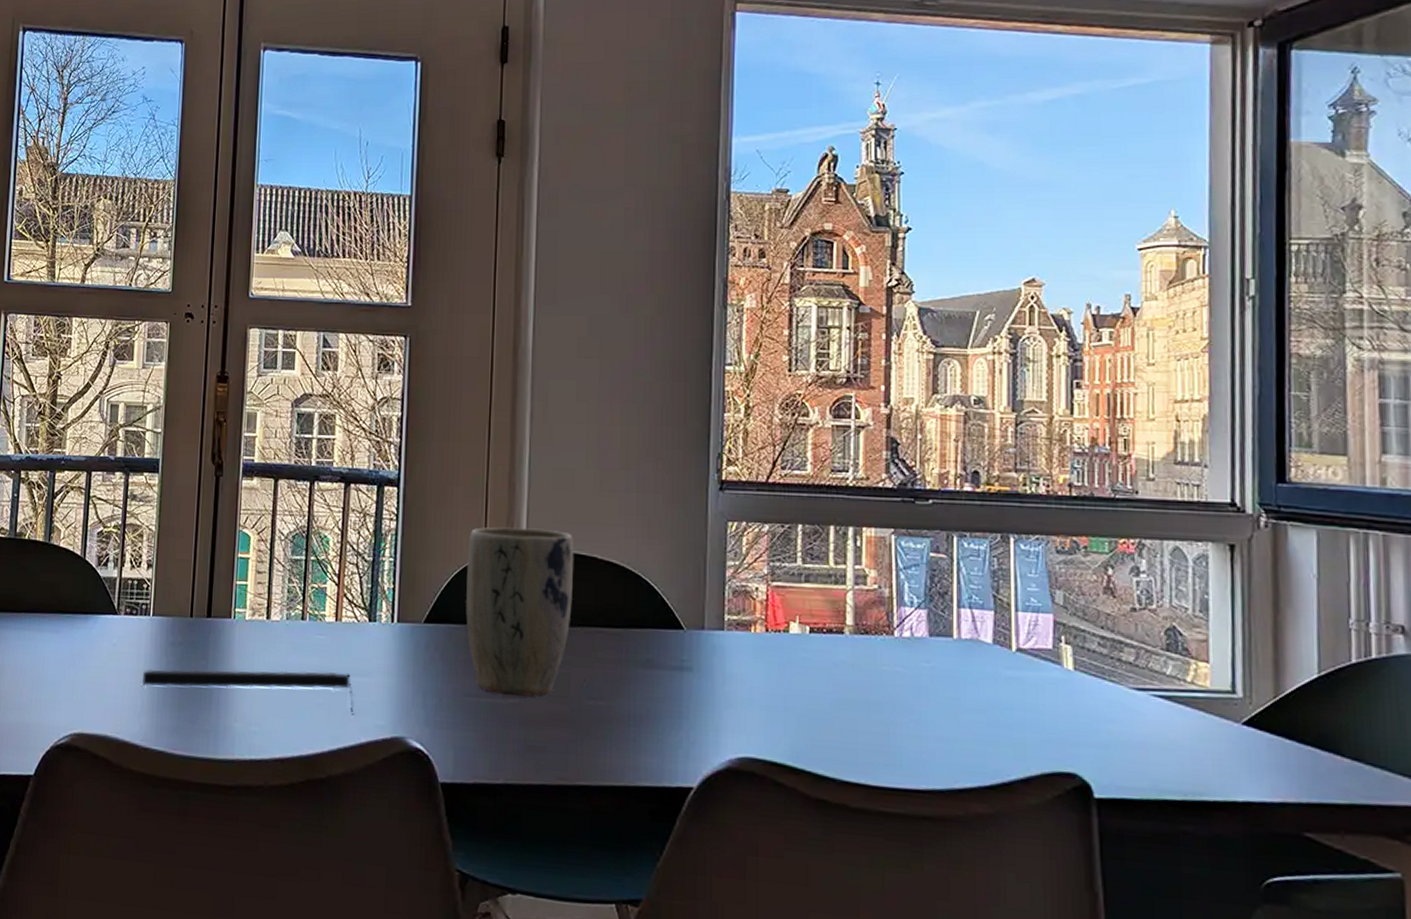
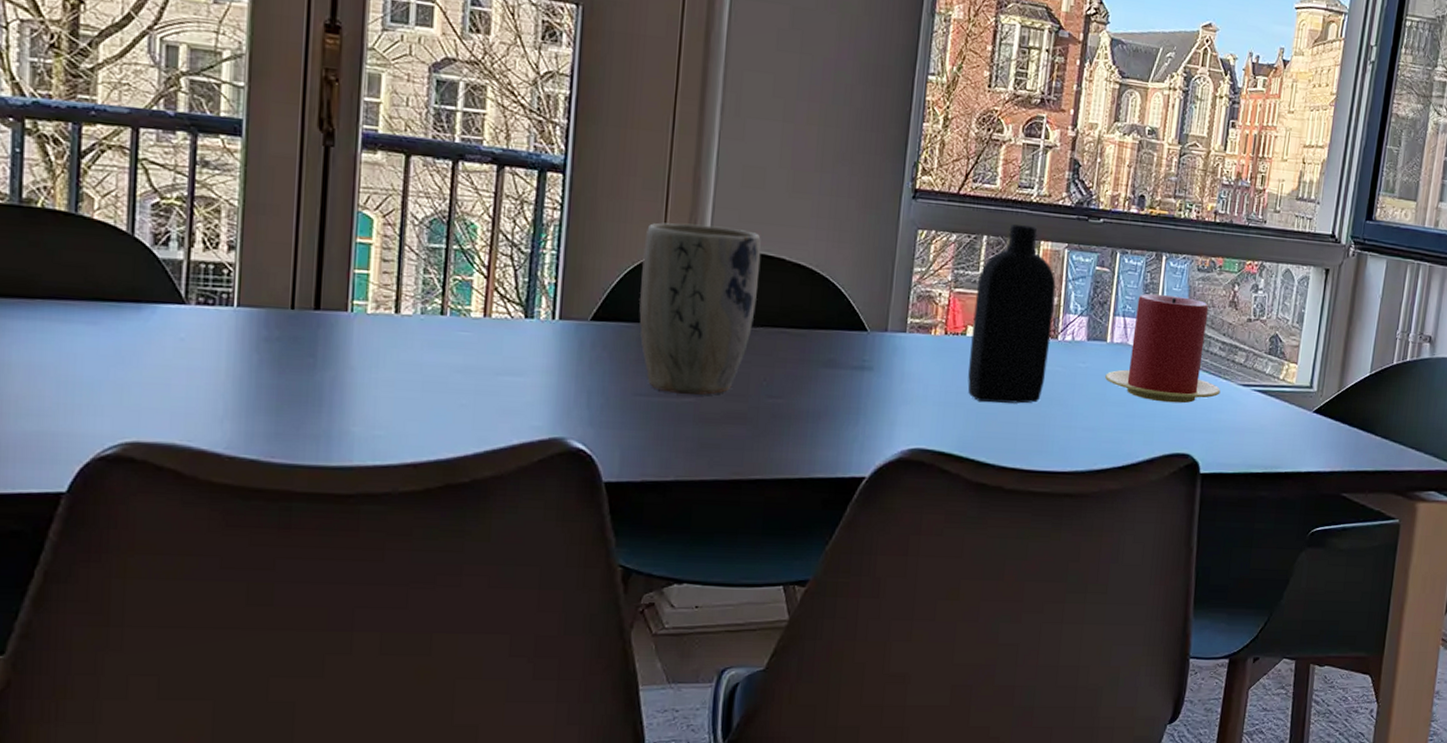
notepad: present [143,669,354,716] -> none [225,367,505,418]
bottle: none [795,511,886,709] -> present [967,224,1056,404]
candle: none [956,581,1107,711] -> present [1105,293,1221,404]

